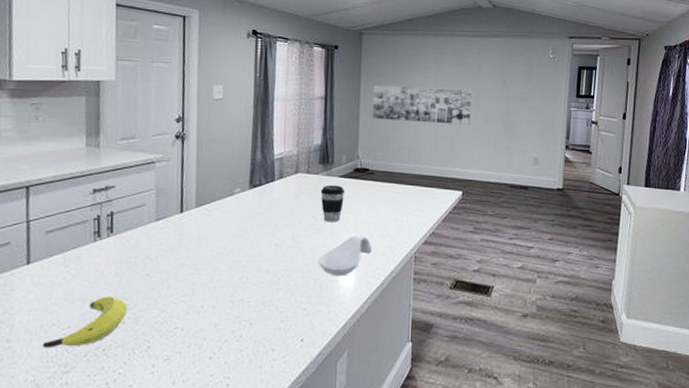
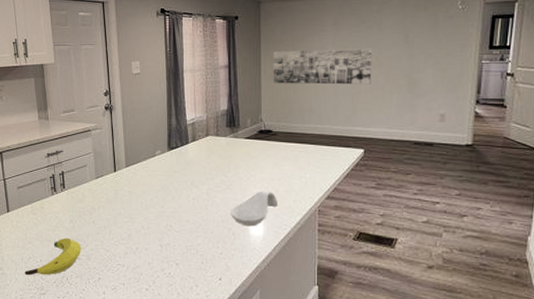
coffee cup: present [320,184,345,222] -> none [229,145,251,179]

